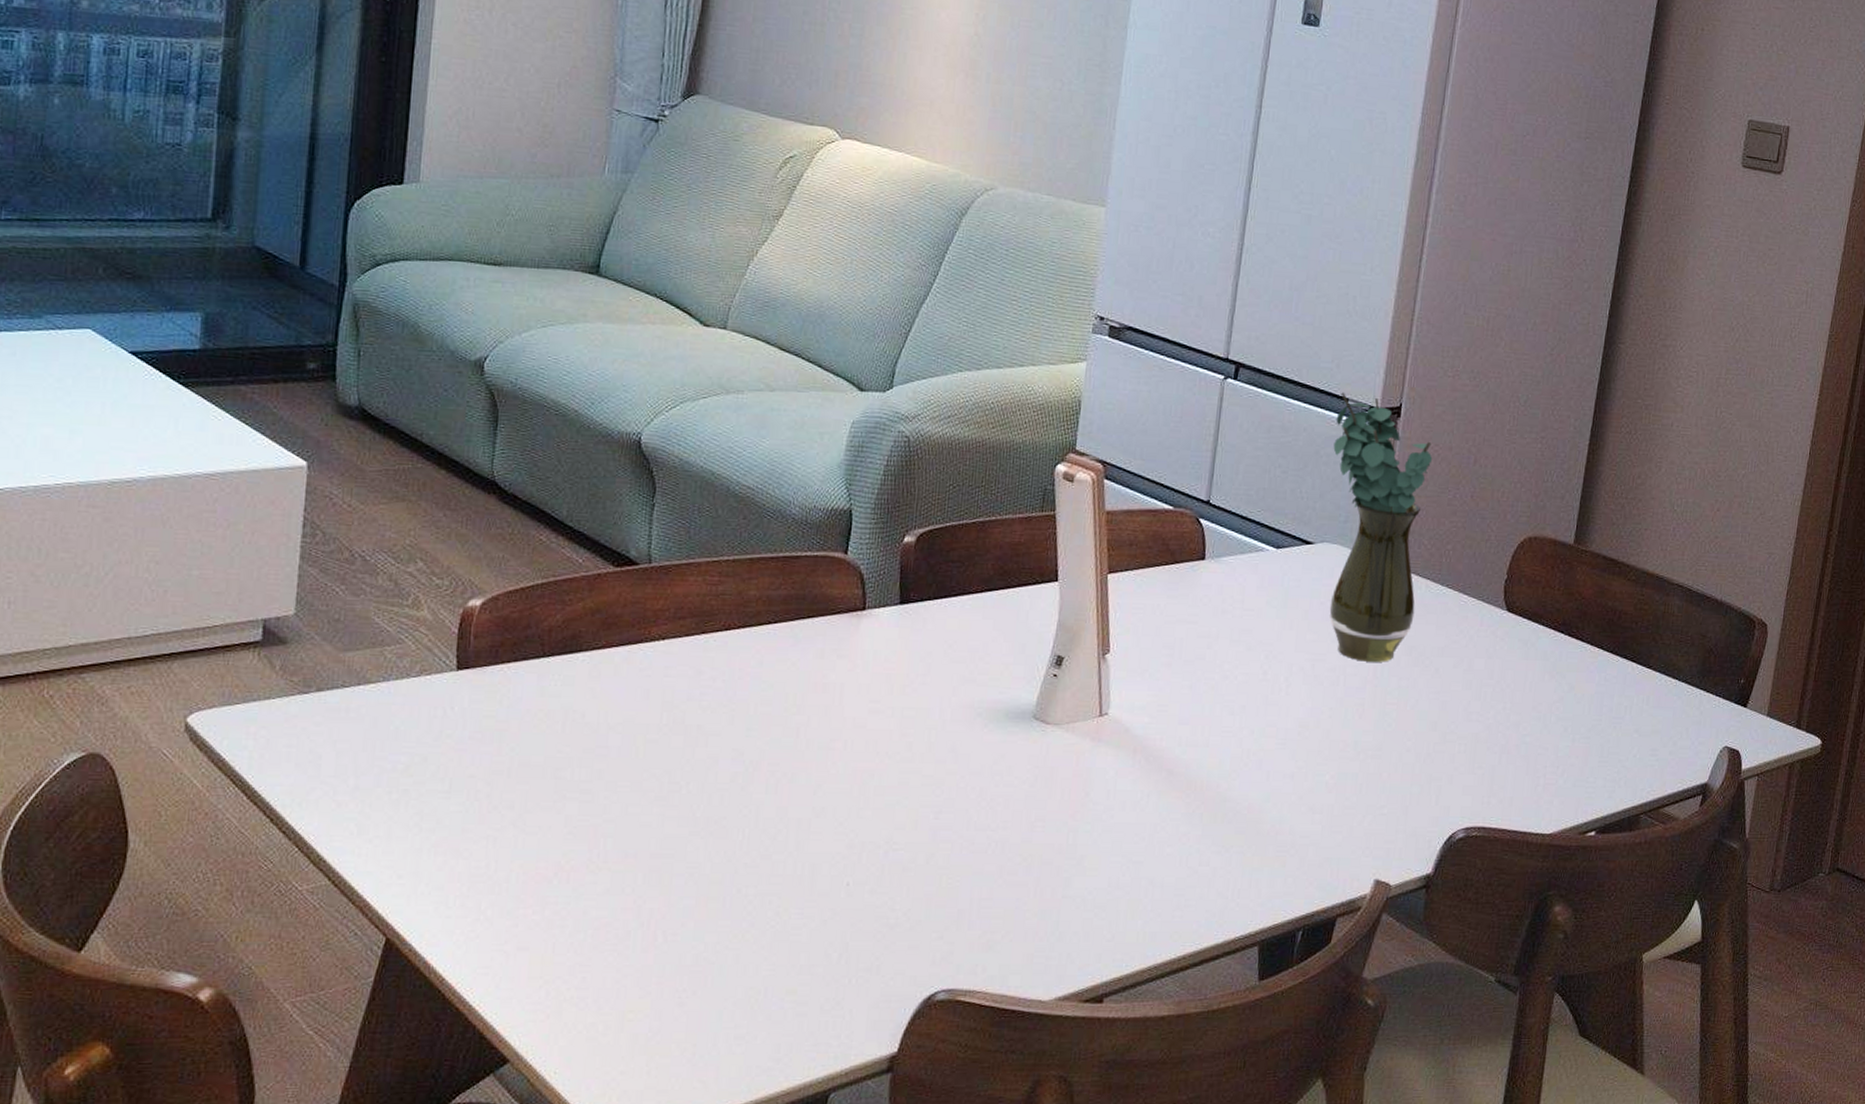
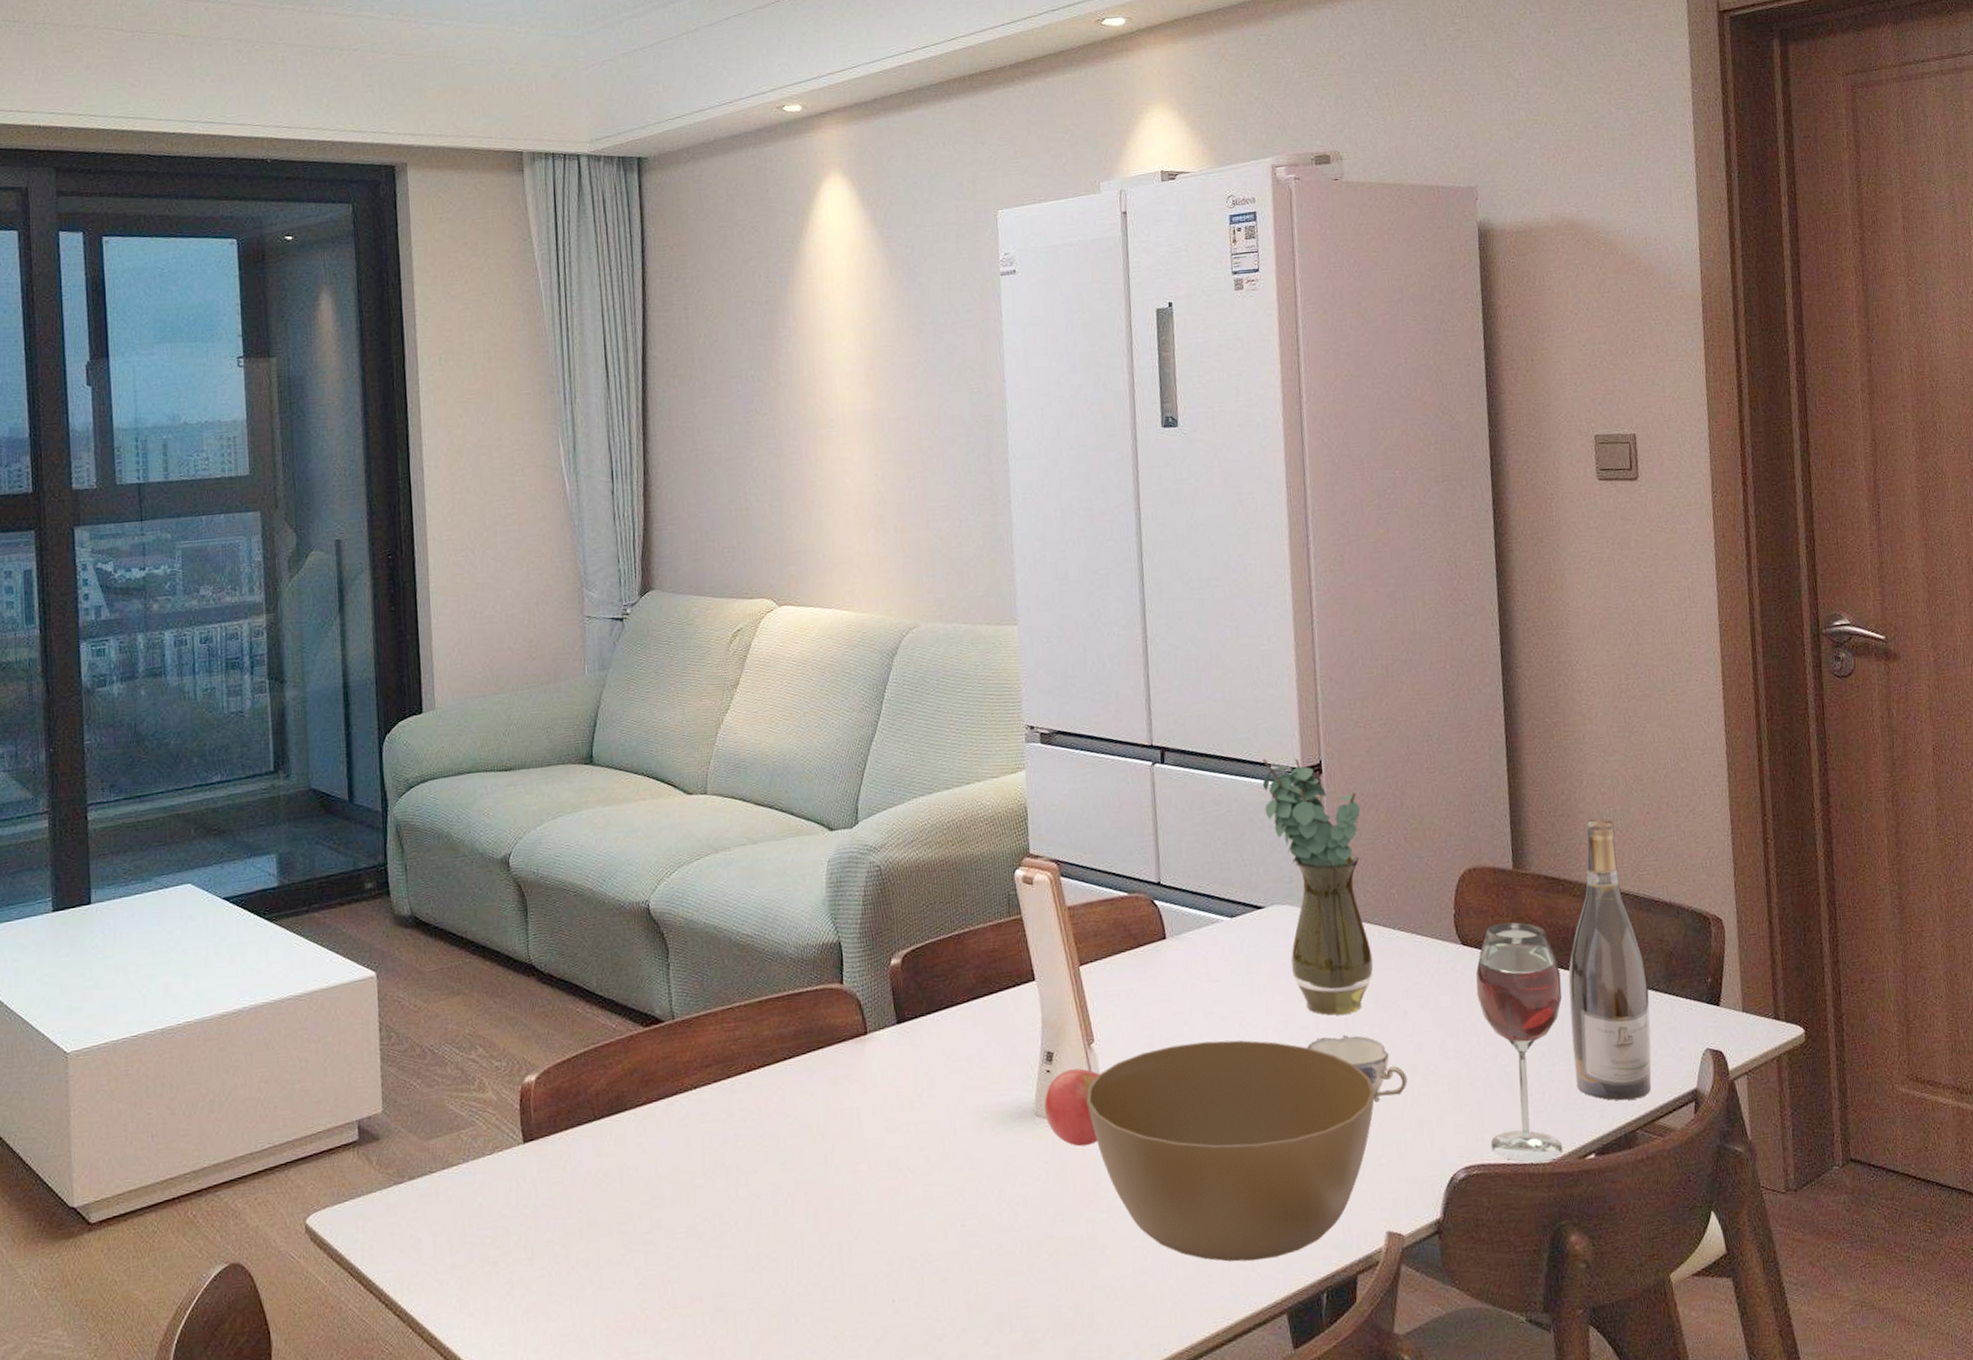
fruit: none [1044,677,1110,756] -> present [1044,1068,1100,1147]
bowl: none [1090,668,1391,891] -> present [1086,1040,1376,1262]
teacup: none [1330,681,1426,753] -> present [1307,1034,1408,1103]
wineglass: none [1495,595,1599,832] -> present [1475,922,1563,1163]
wine bottle: none [1591,507,1684,785] -> present [1568,818,1652,1101]

